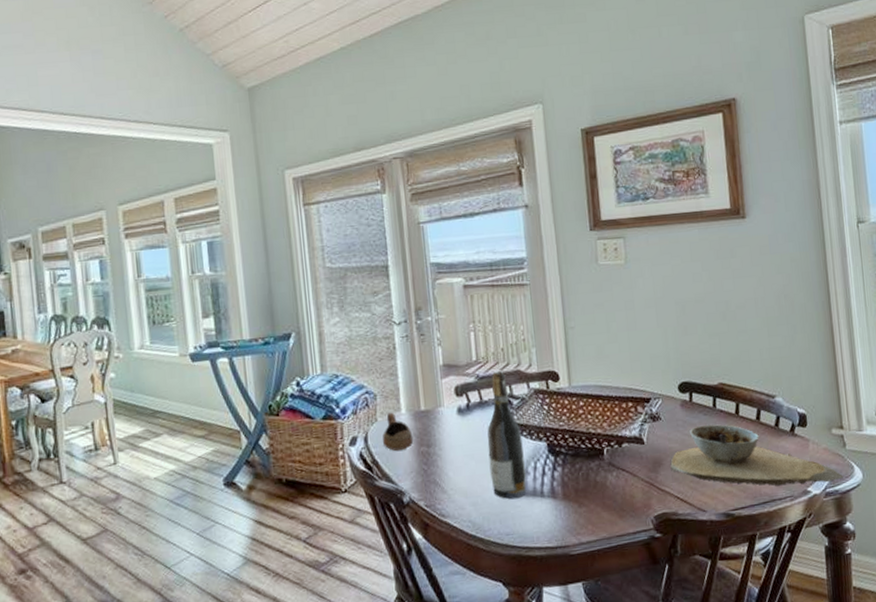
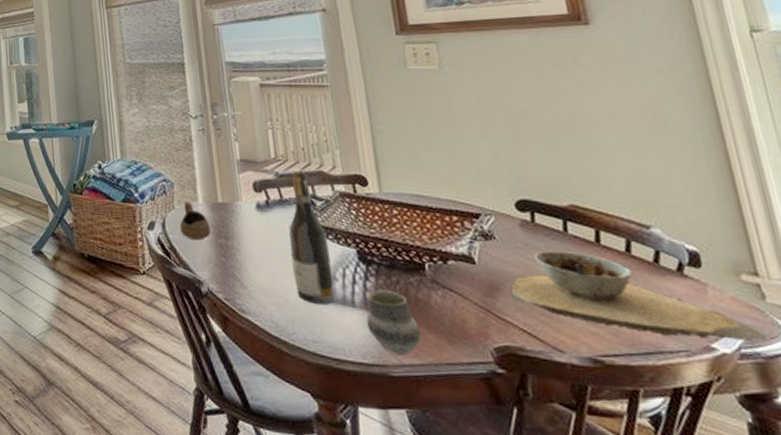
cup: none [553,476,598,535] -> present [367,289,421,356]

